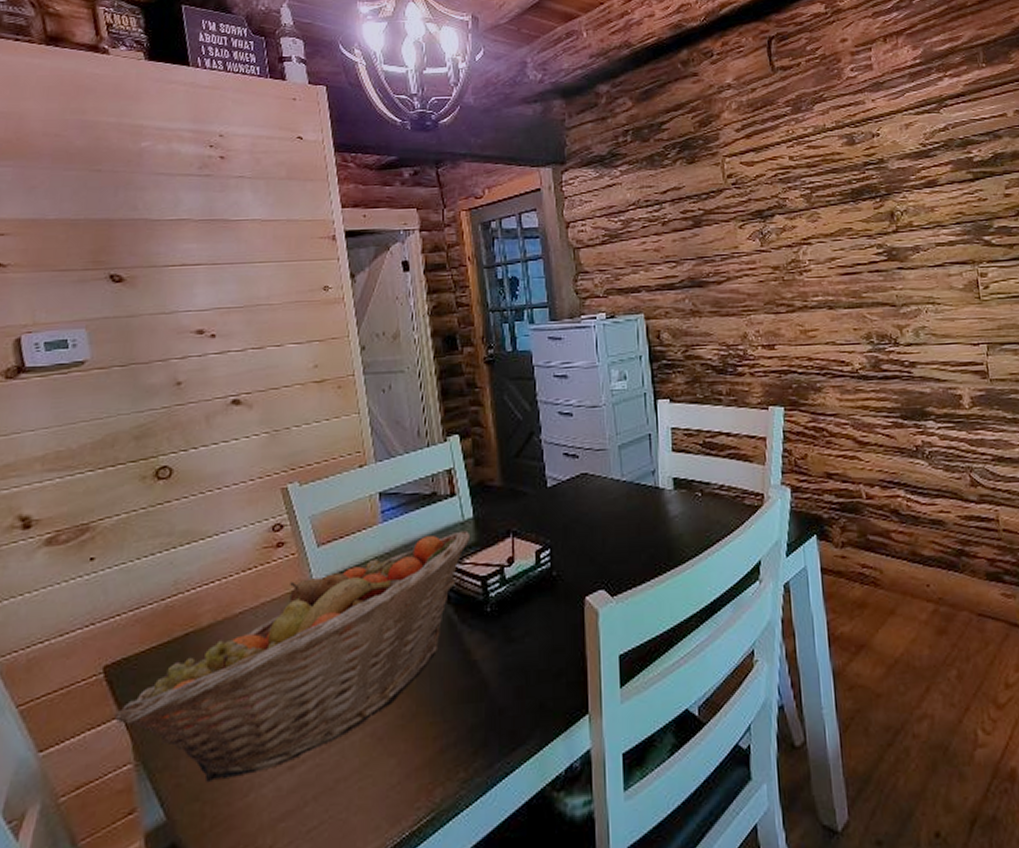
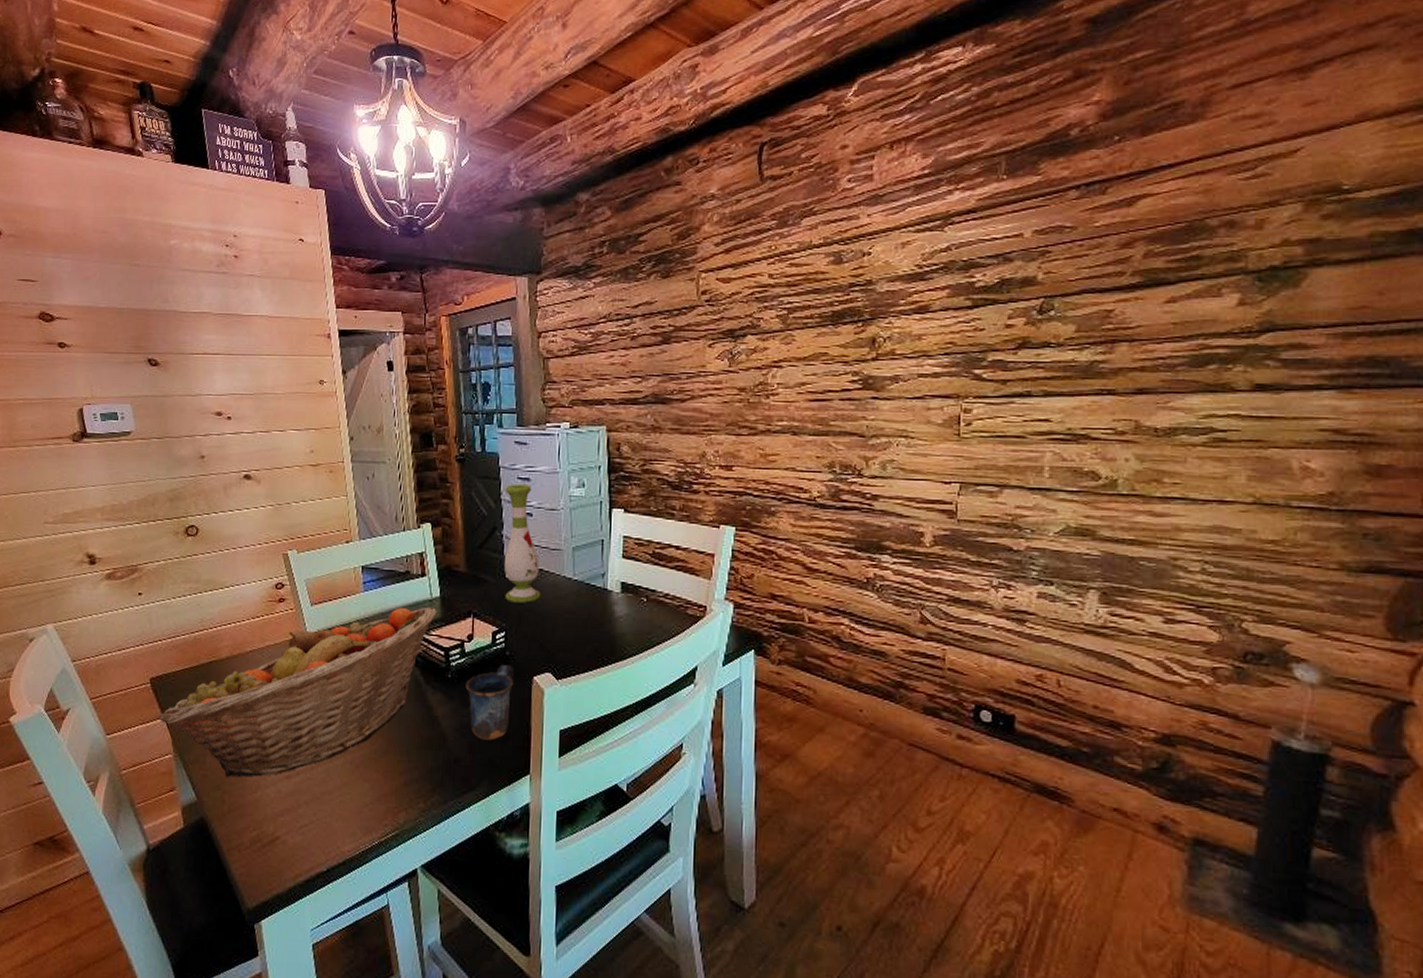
mug: none [508,586,563,681] -> present [465,664,514,740]
vase: none [541,381,588,515] -> present [504,483,541,603]

